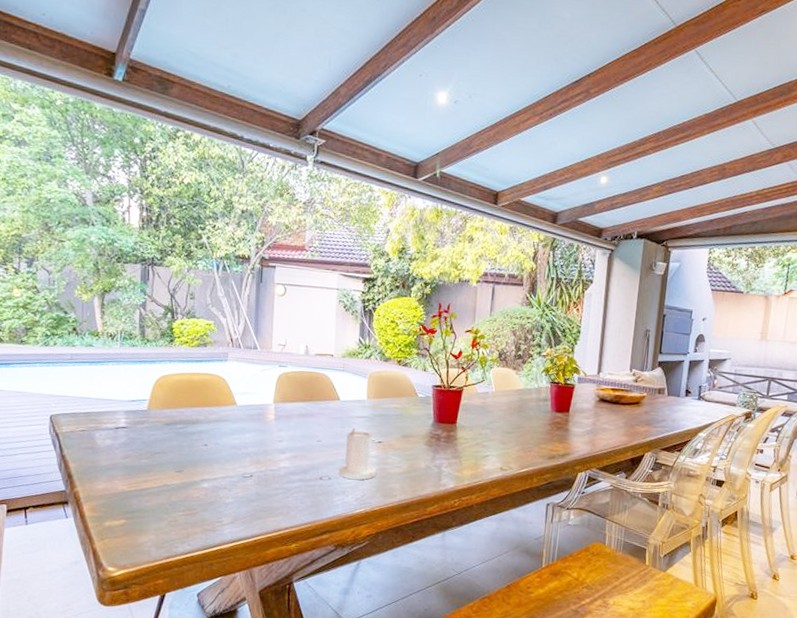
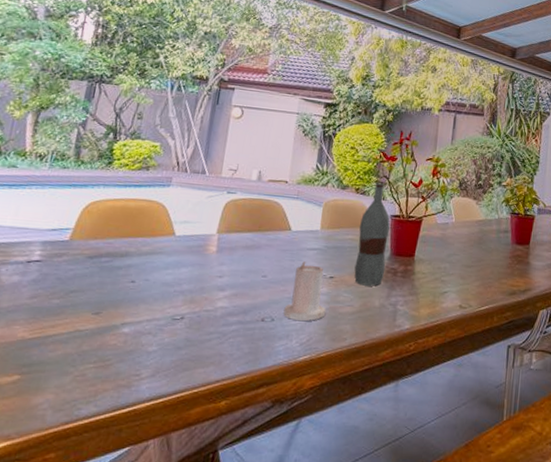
bottle: none [400,355,432,450] -> present [354,183,390,286]

